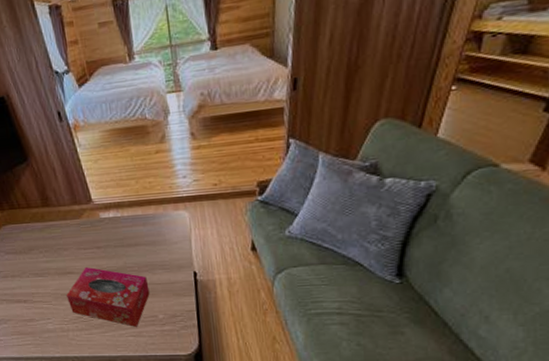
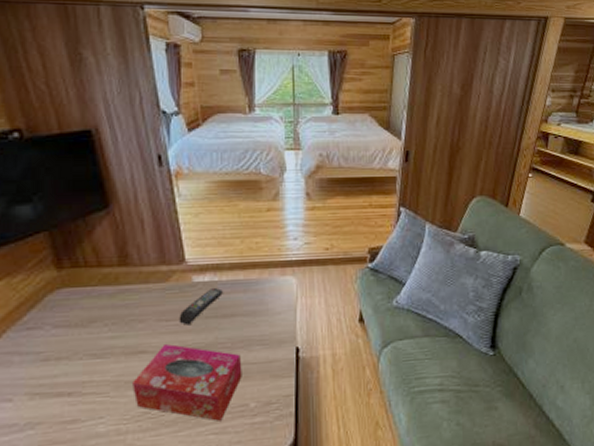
remote control: none [93,222,126,253] -> present [179,287,223,325]

